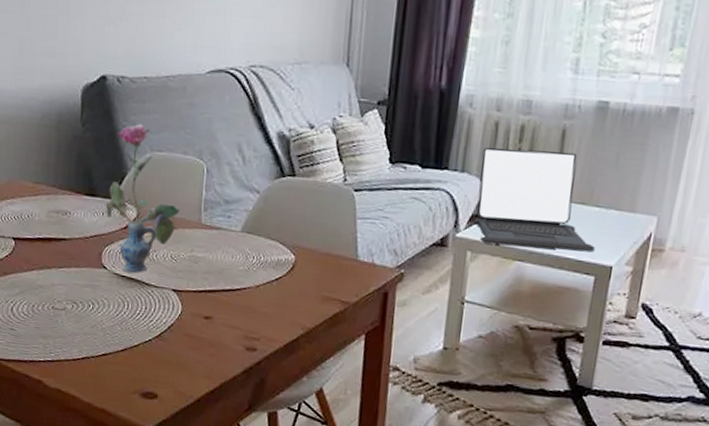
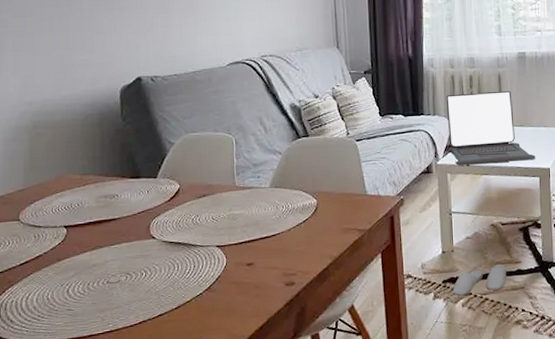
vase: present [105,123,179,274] -> none [149,112,216,239]
slippers: none [448,376,525,408] -> present [452,264,507,296]

